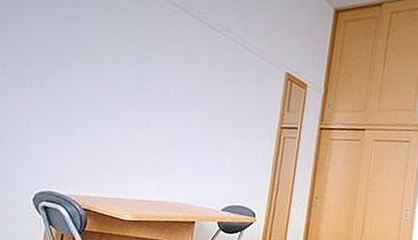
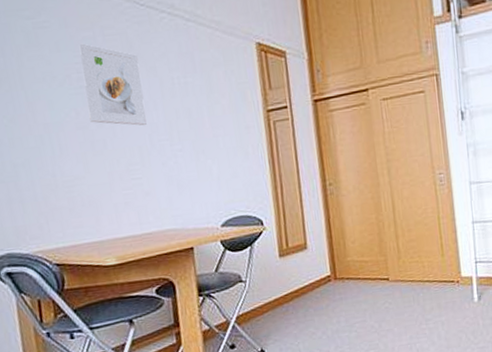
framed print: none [141,41,191,116] -> present [79,43,147,126]

